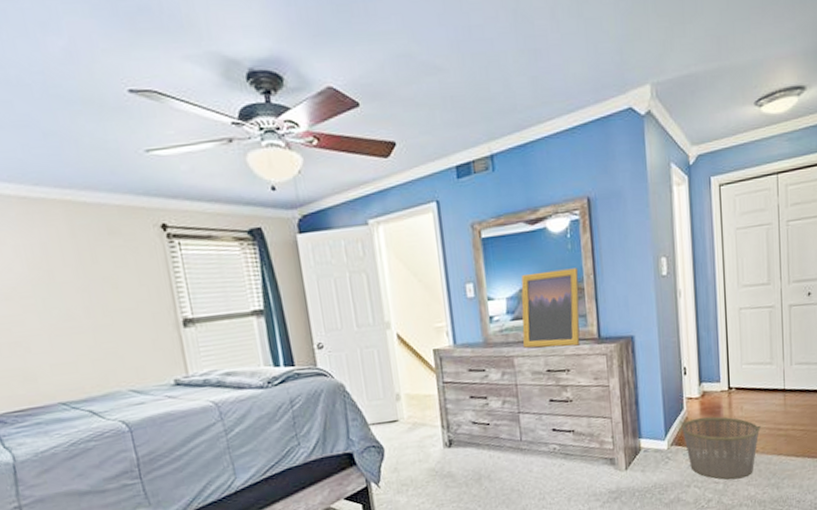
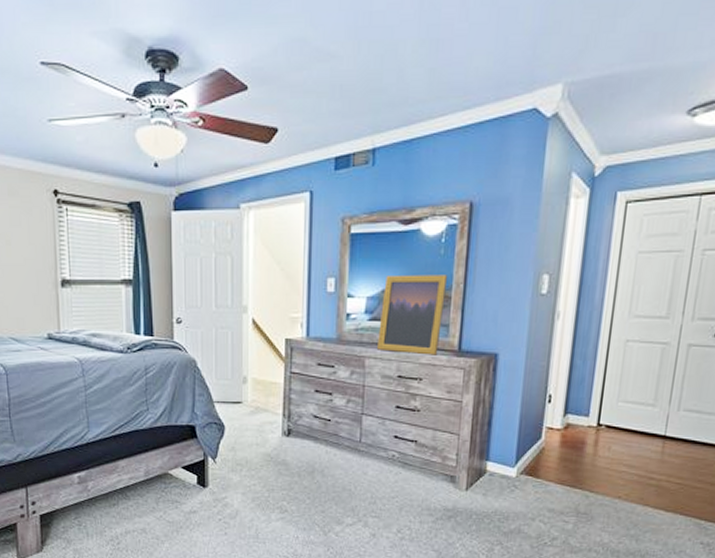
basket: present [680,416,762,480] -> none [534,450,630,523]

